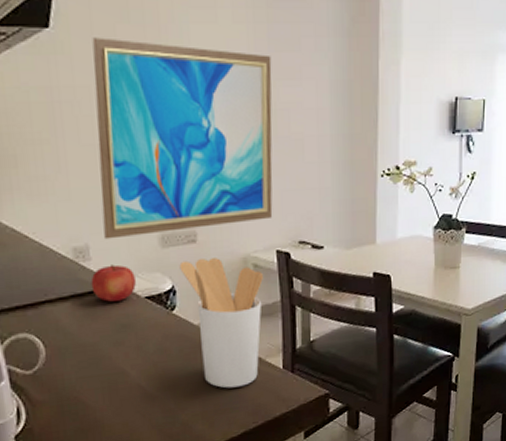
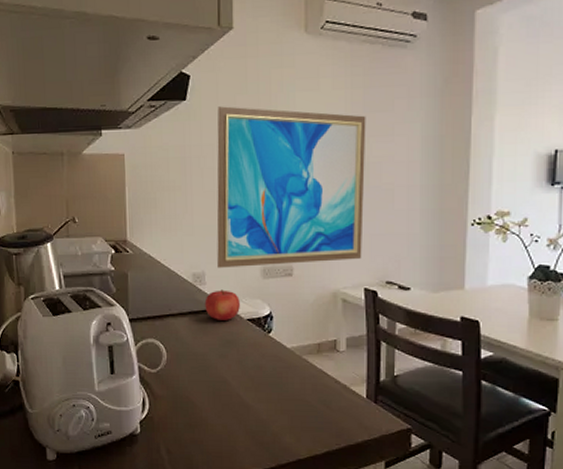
utensil holder: present [179,258,263,389] -> none [277,291,351,409]

